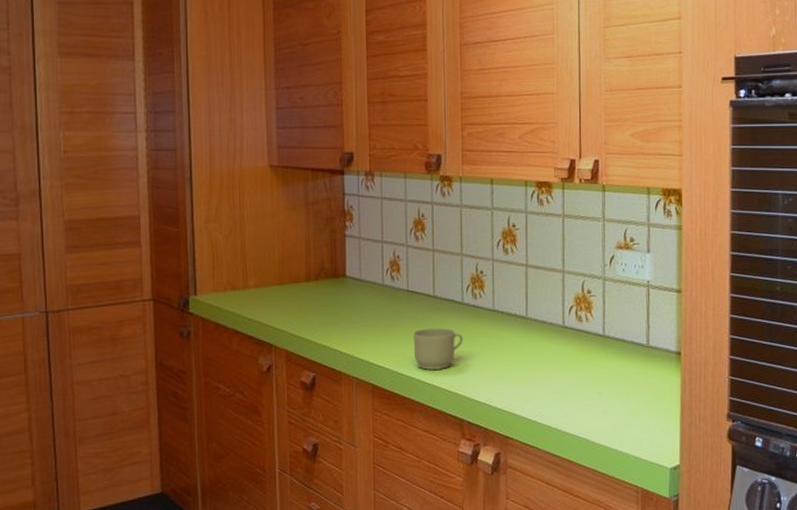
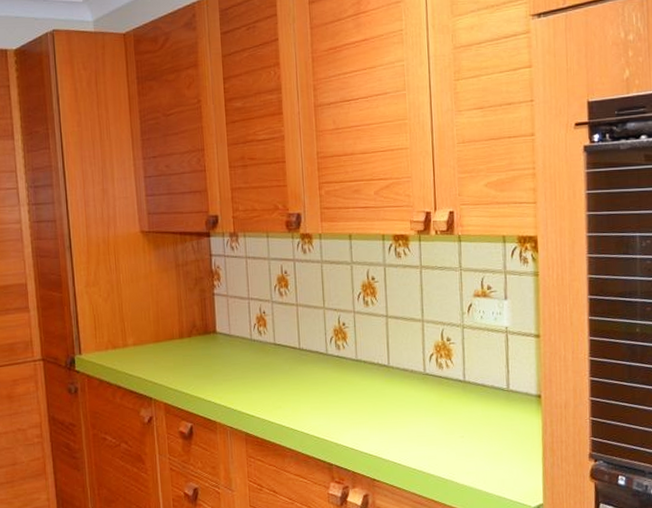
mug: present [413,327,464,370] -> none [281,378,330,418]

